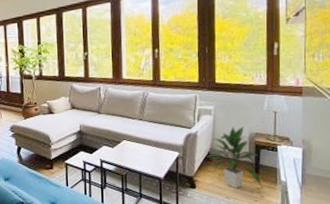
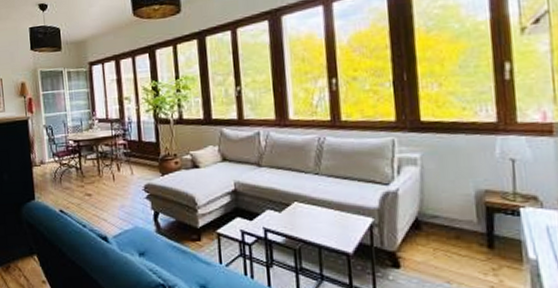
indoor plant: present [207,126,262,188] -> none [414,181,499,269]

